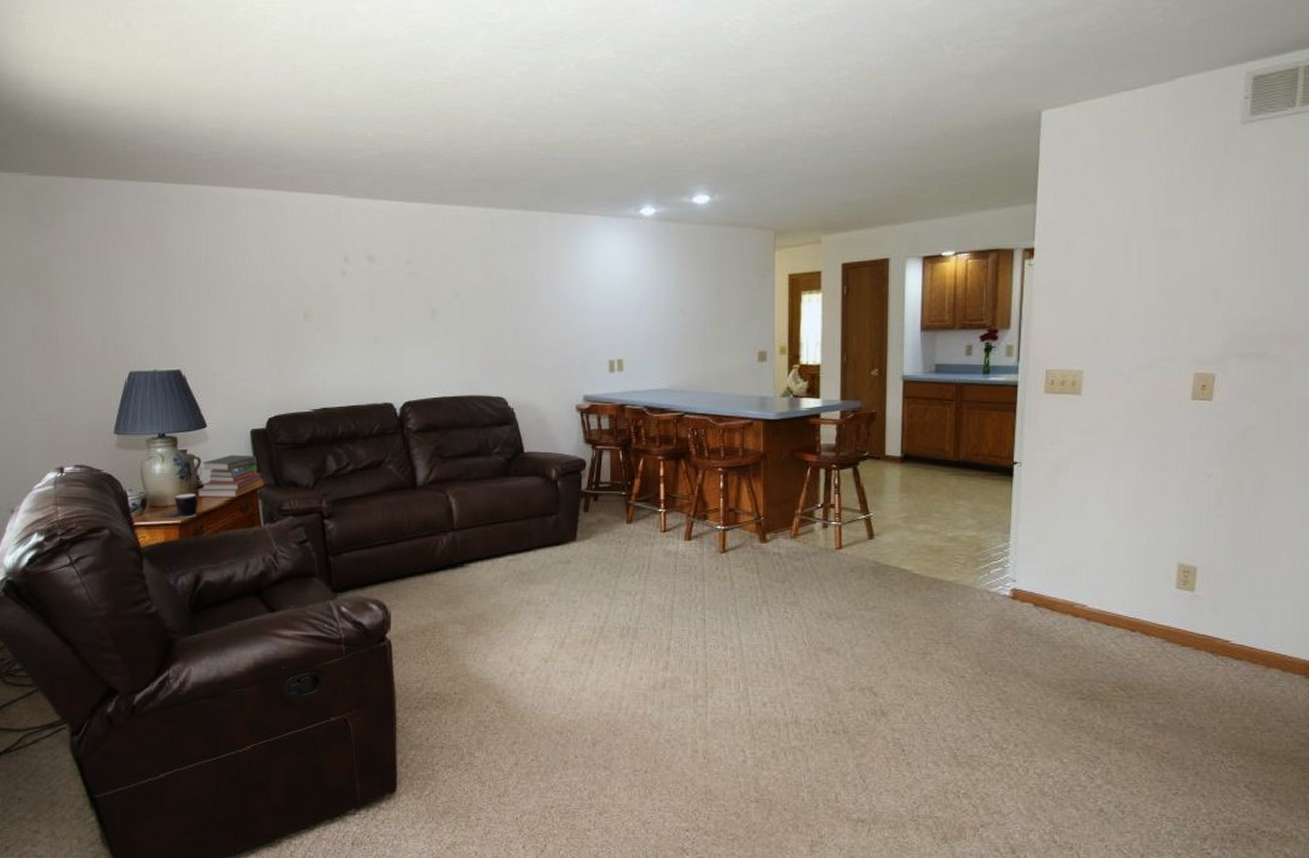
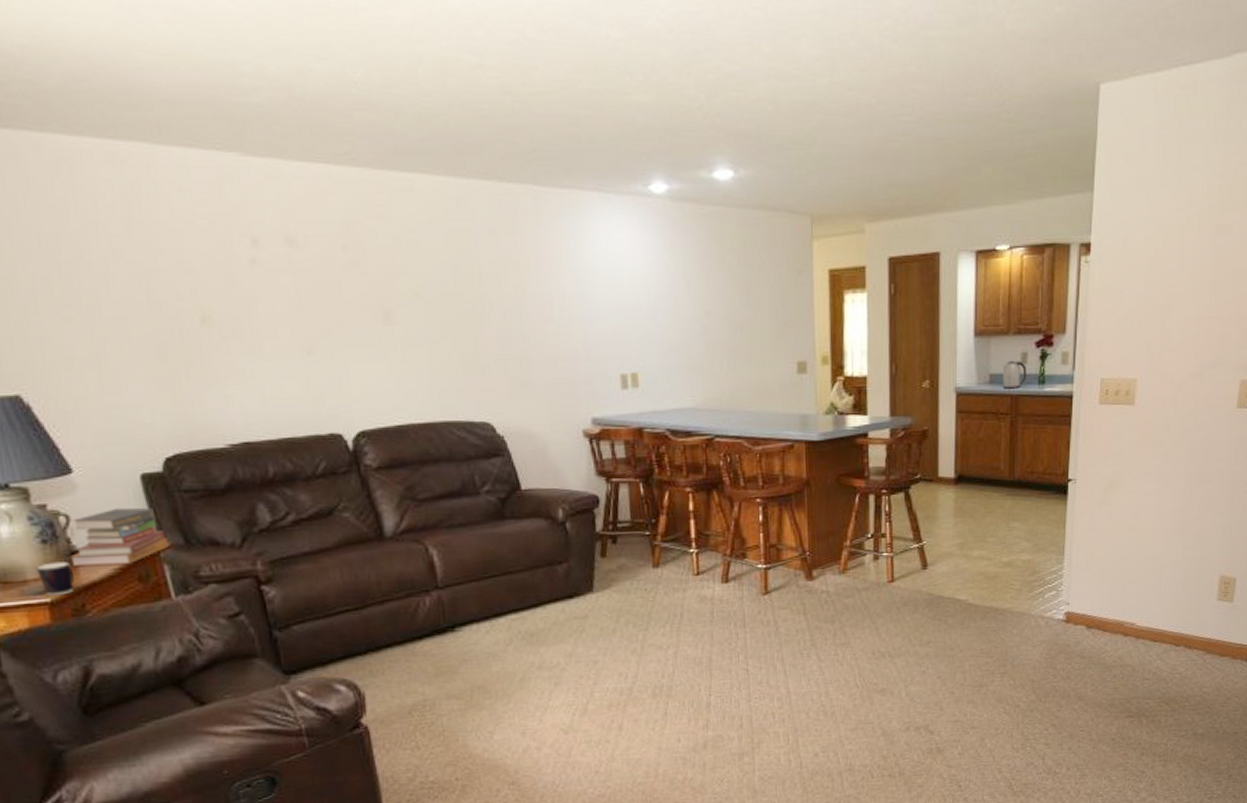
kettle: none [947,353,971,379] -> present [1002,361,1027,390]

